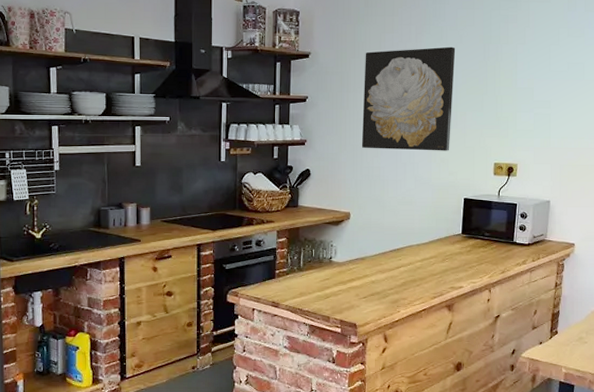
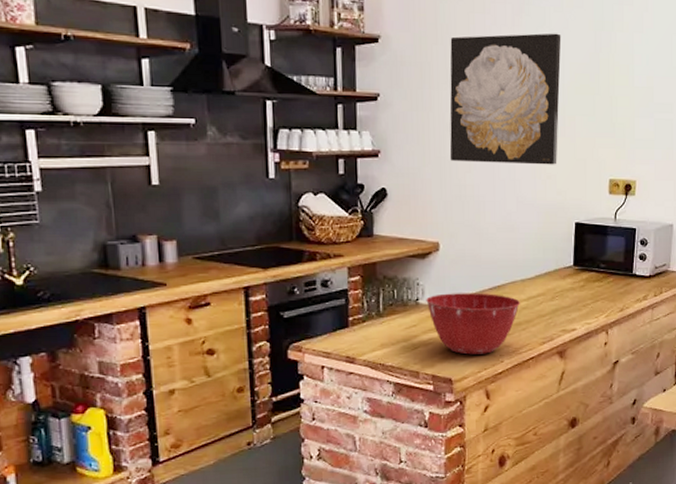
mixing bowl: none [338,254,415,305] -> present [426,292,520,355]

